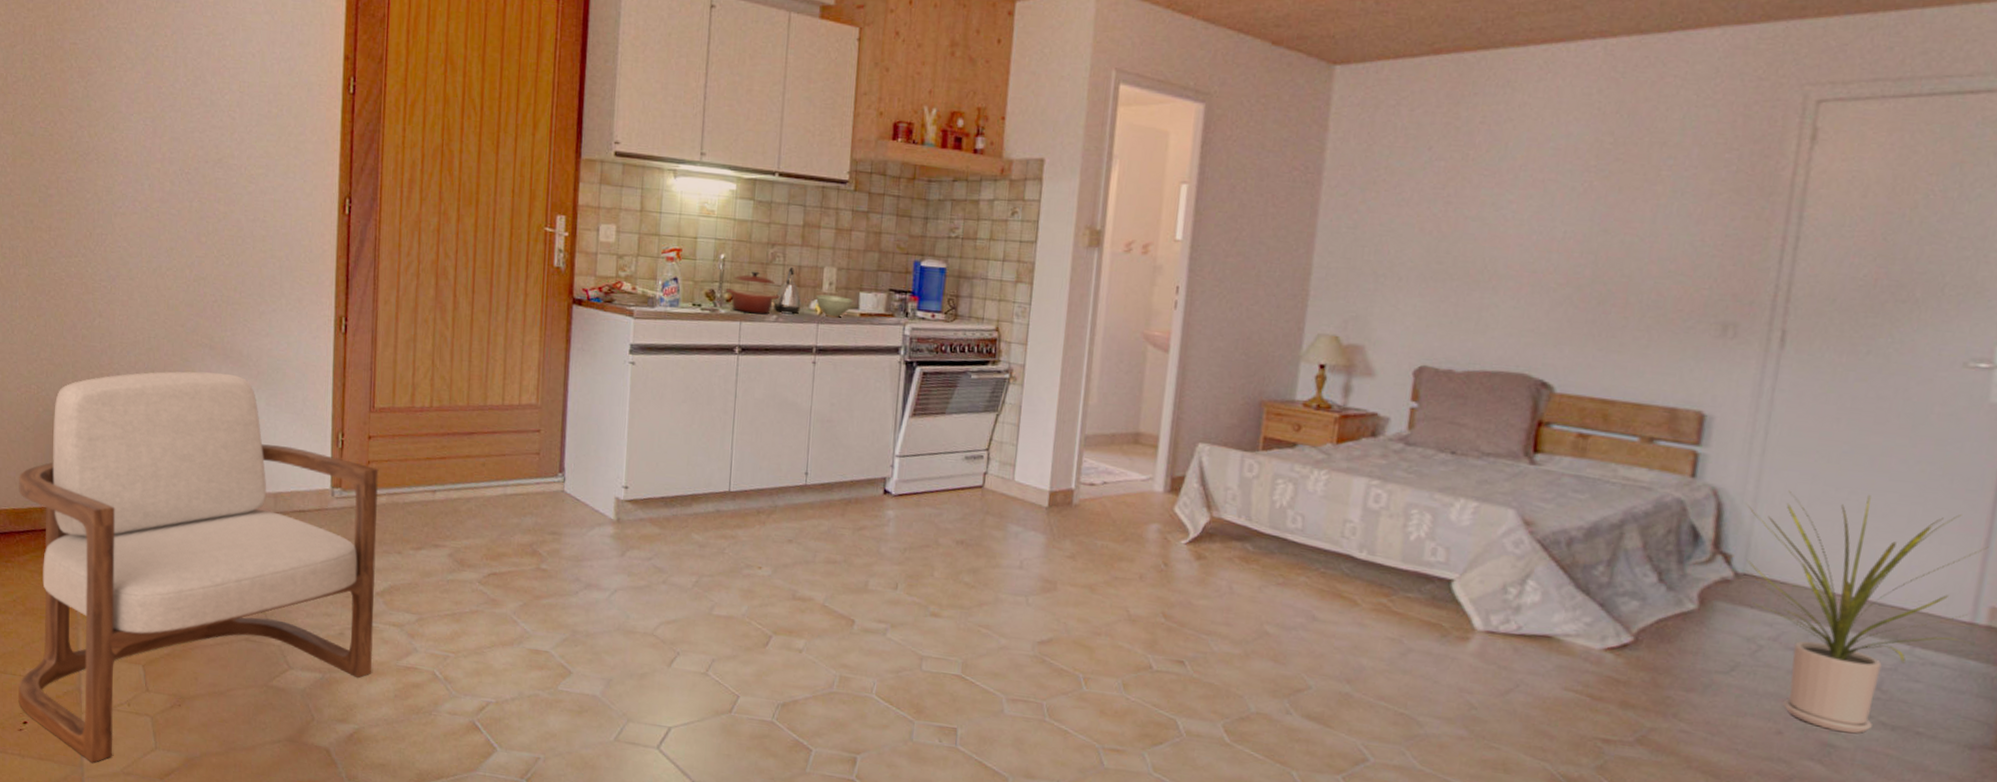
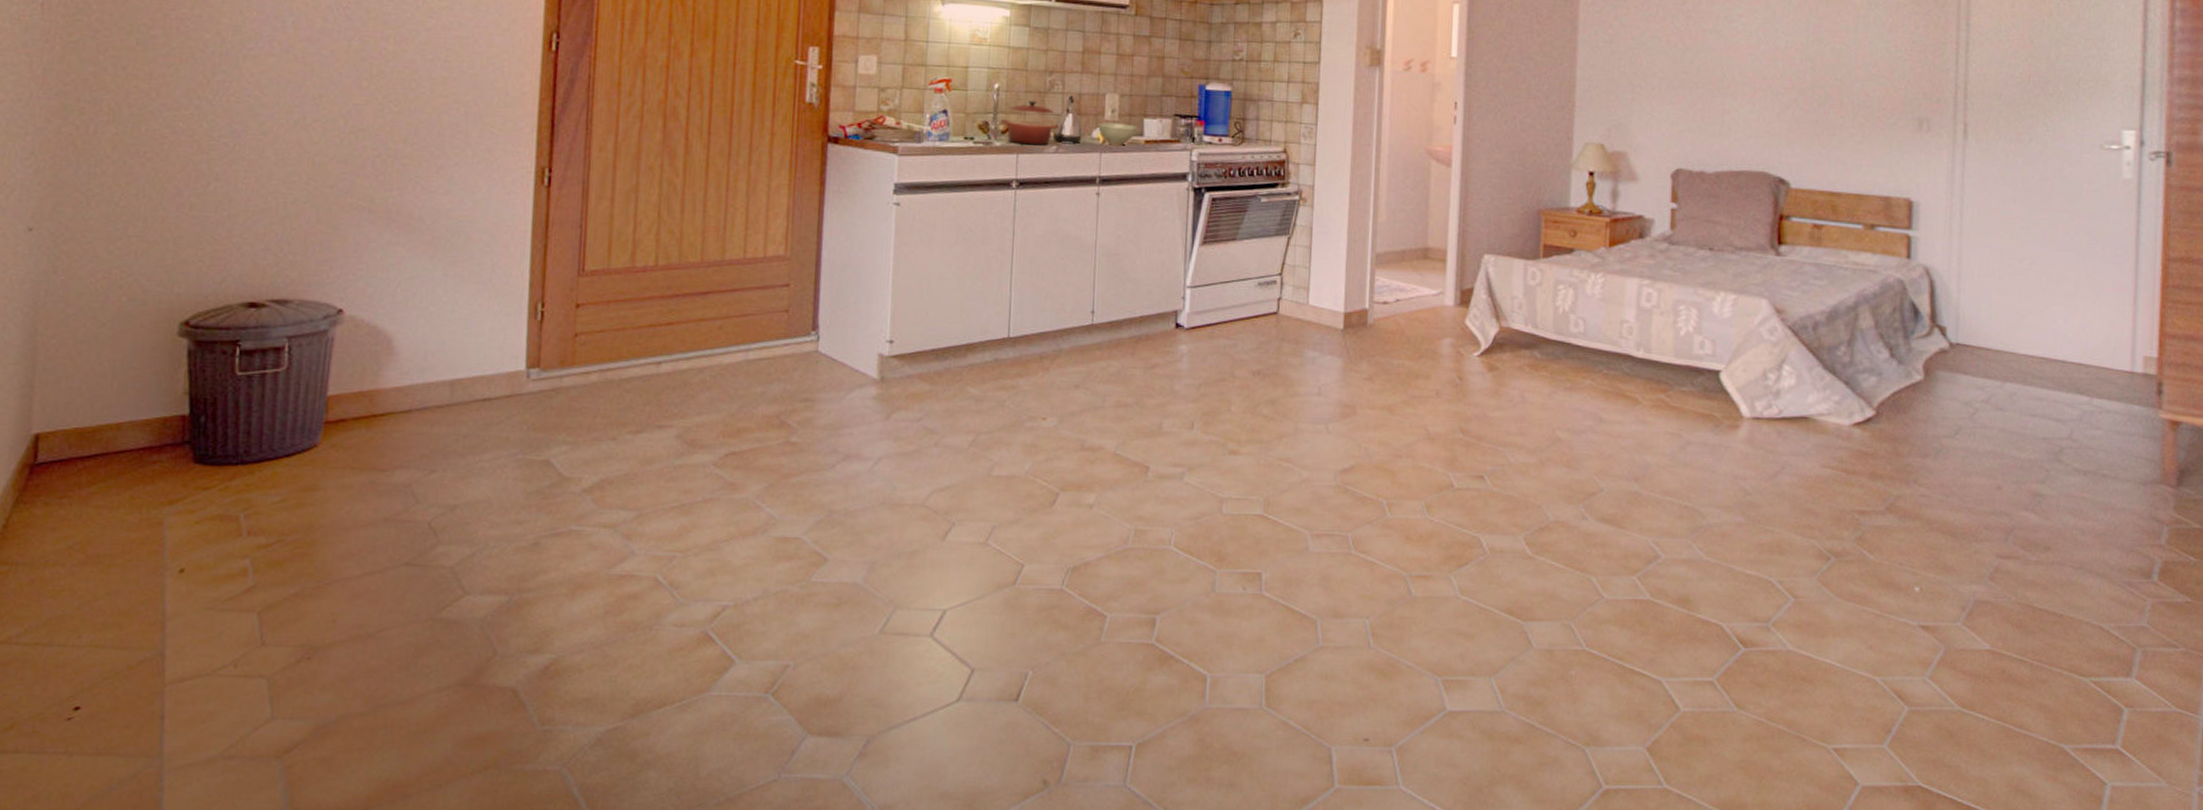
armchair: present [17,371,379,763] -> none [66,240,589,750]
house plant: present [1746,490,1989,734] -> none [1952,265,2136,482]

